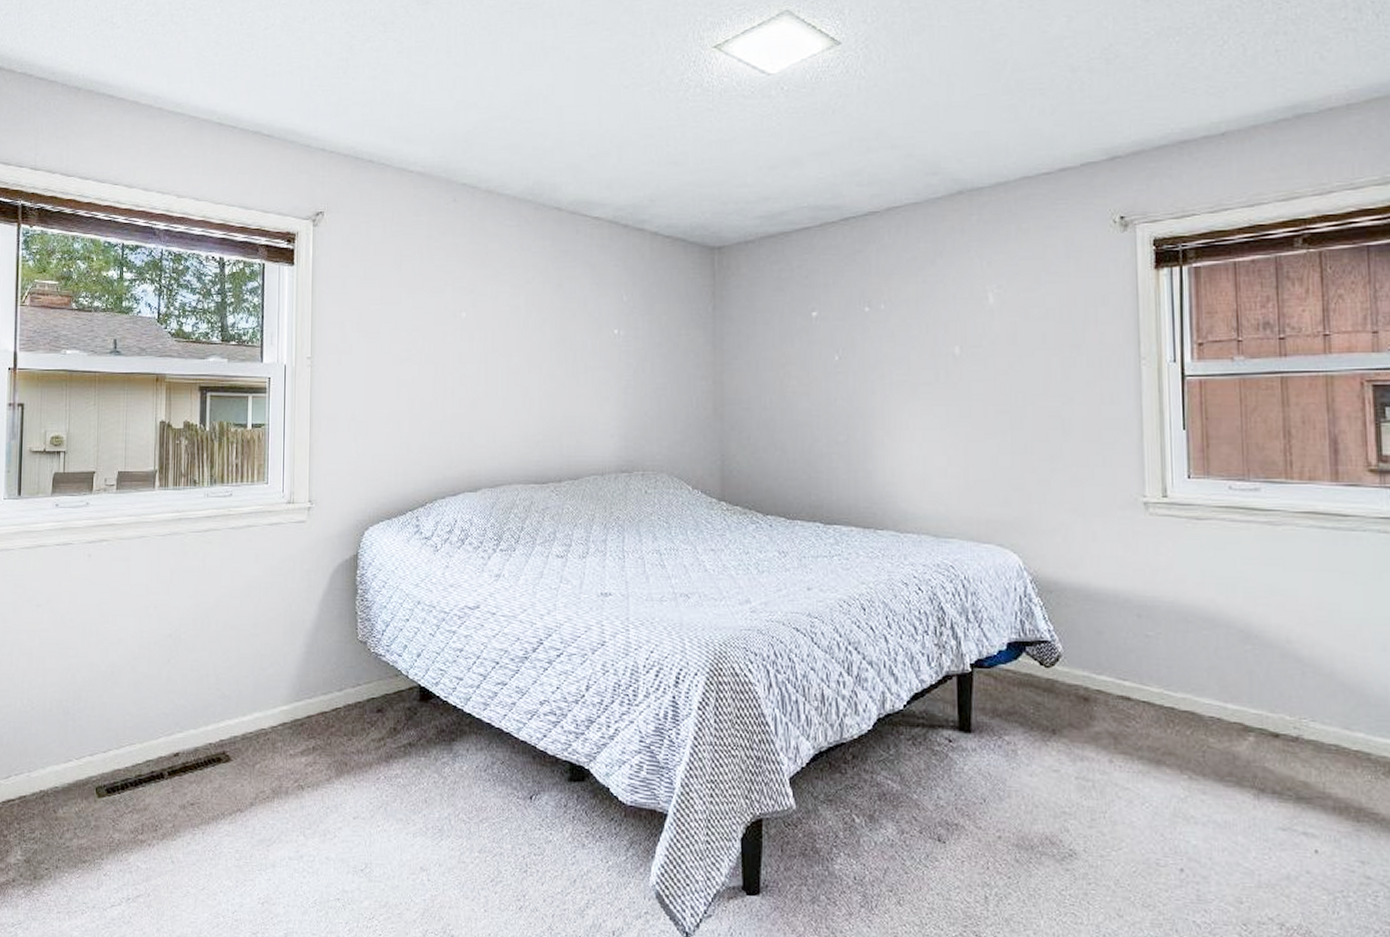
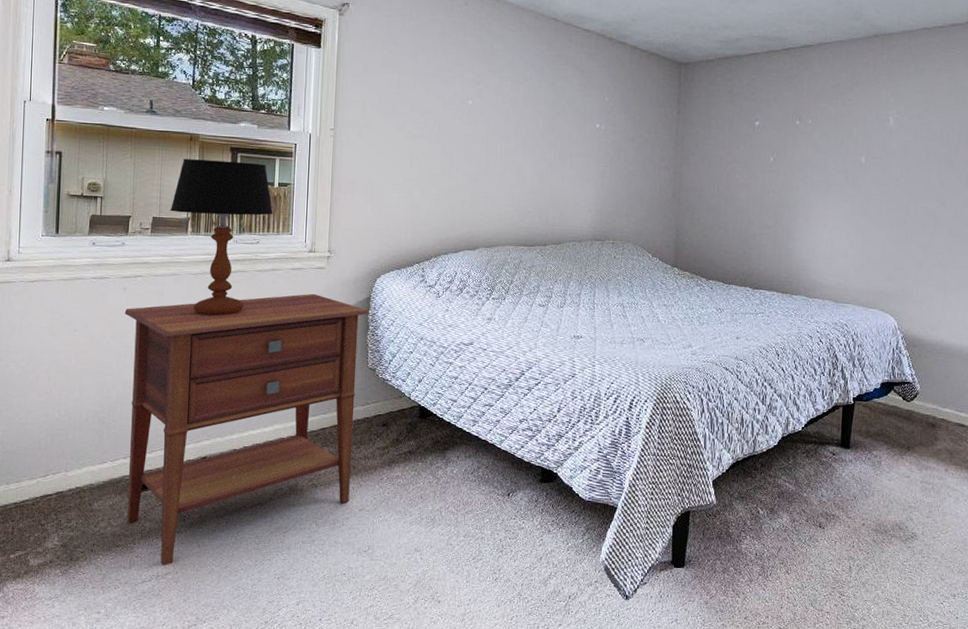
nightstand: none [89,552,356,887] -> present [124,293,368,566]
table lamp: none [135,402,247,583] -> present [169,159,273,316]

